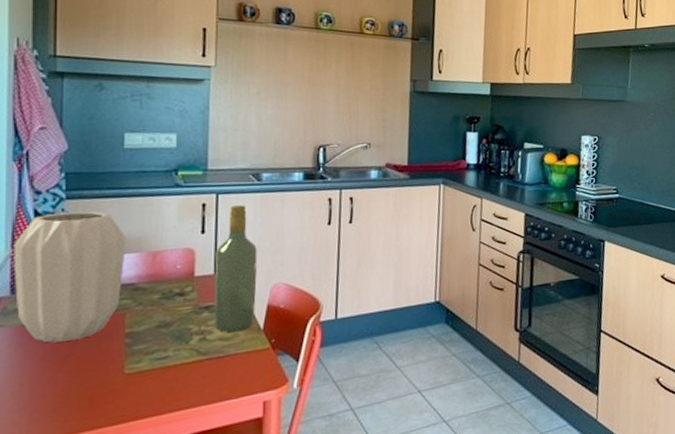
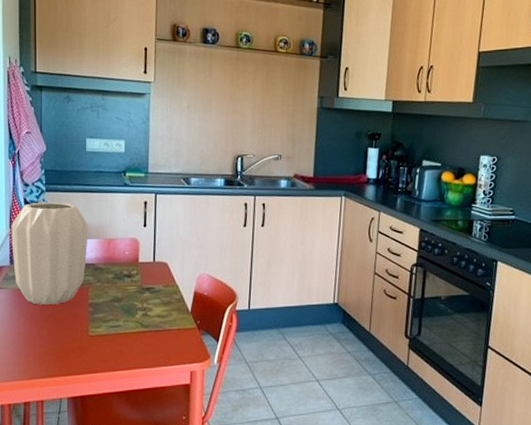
wine bottle: present [214,205,258,332] -> none [153,205,187,312]

